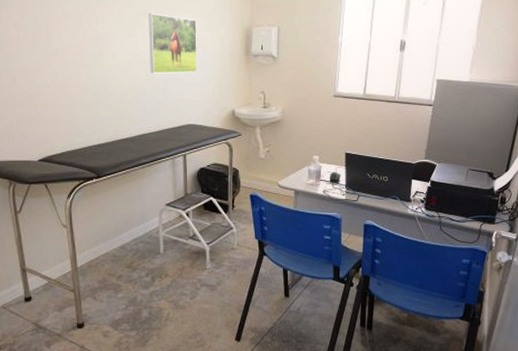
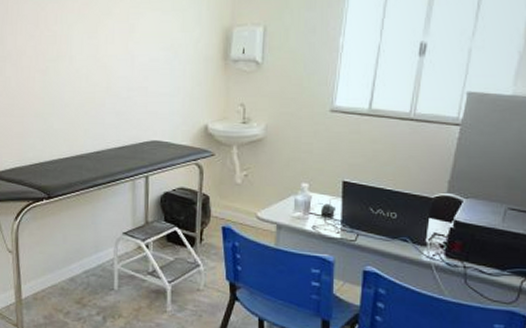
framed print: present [148,13,197,74] -> none [112,11,168,81]

